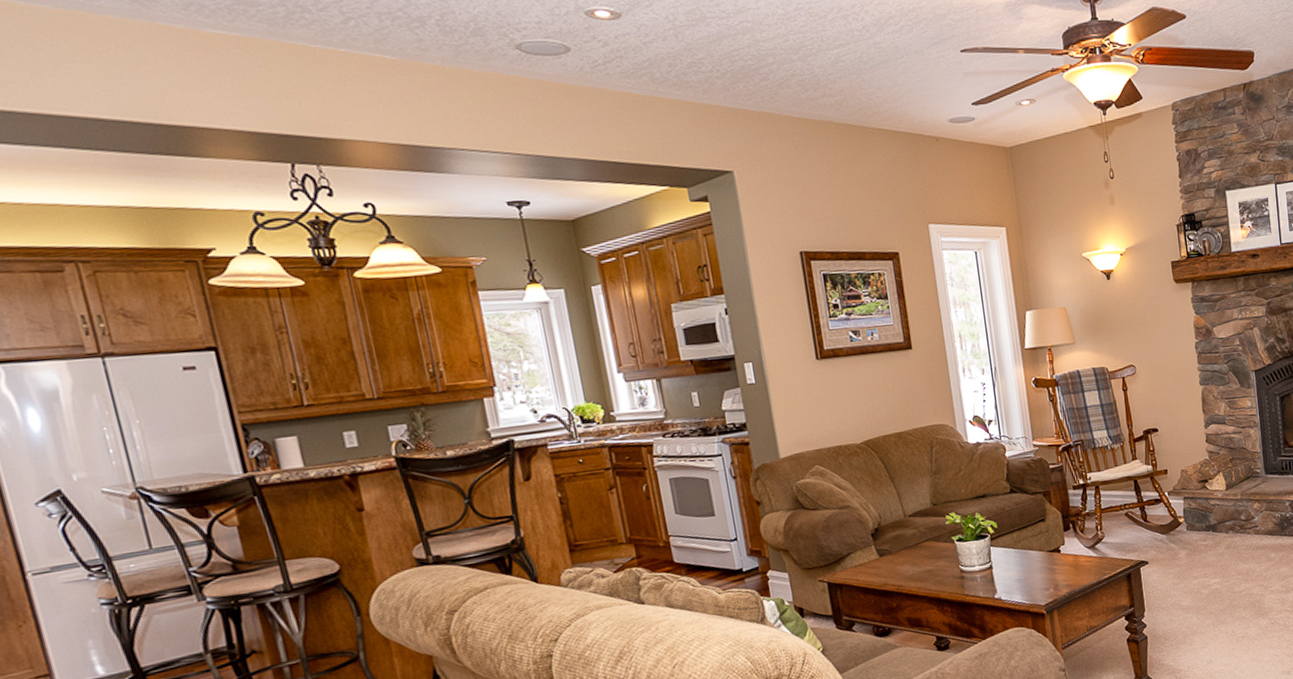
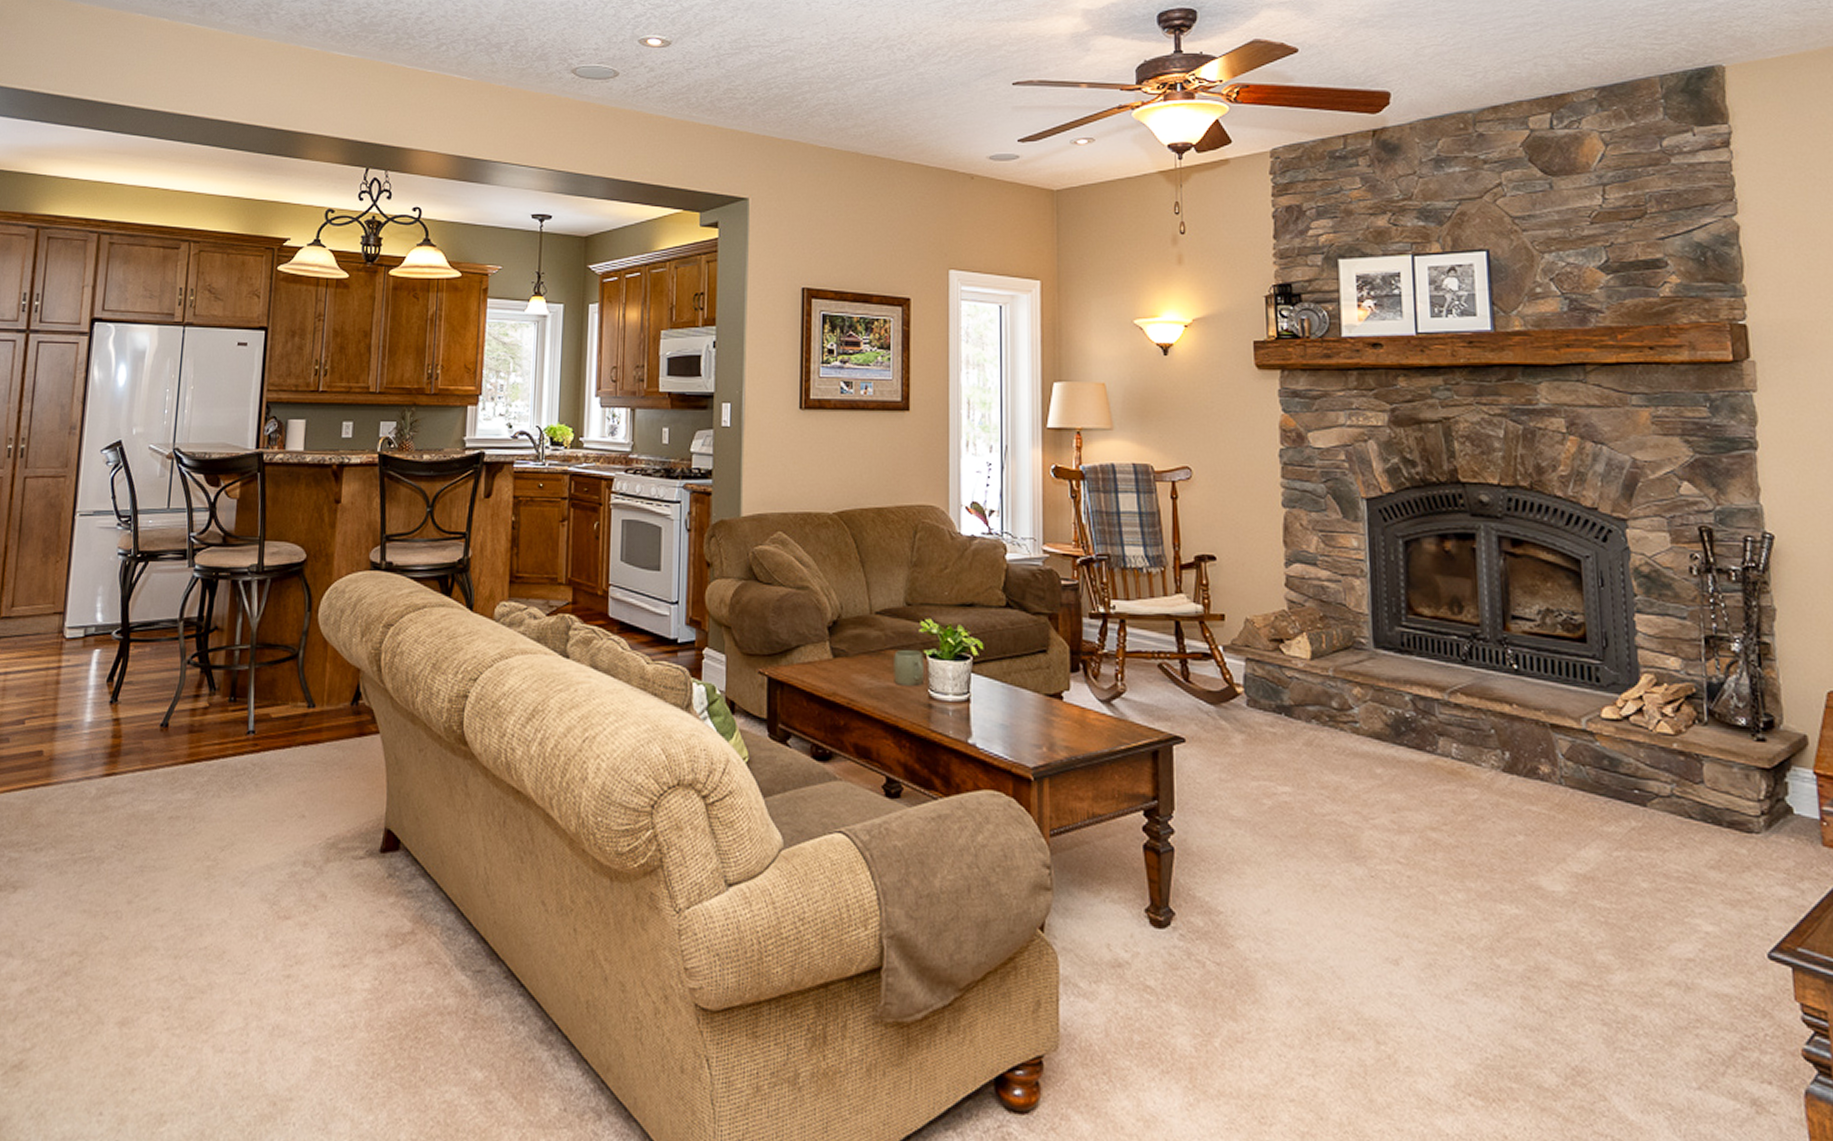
mug: none [928,538,955,568] -> present [892,649,925,688]

